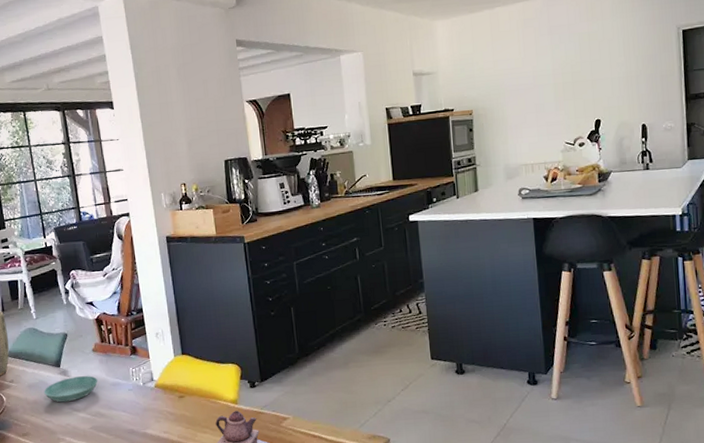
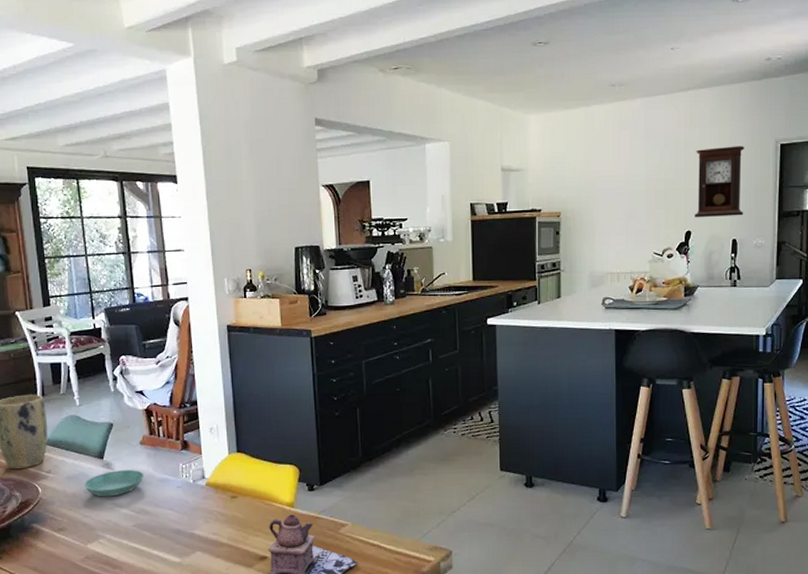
pendulum clock: none [599,34,651,107] -> present [695,146,744,218]

